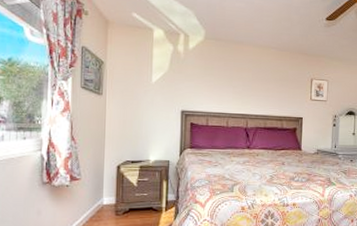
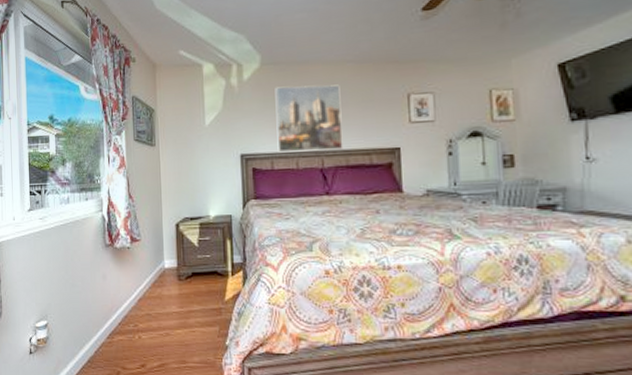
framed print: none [213,59,265,115] -> present [275,84,343,153]

